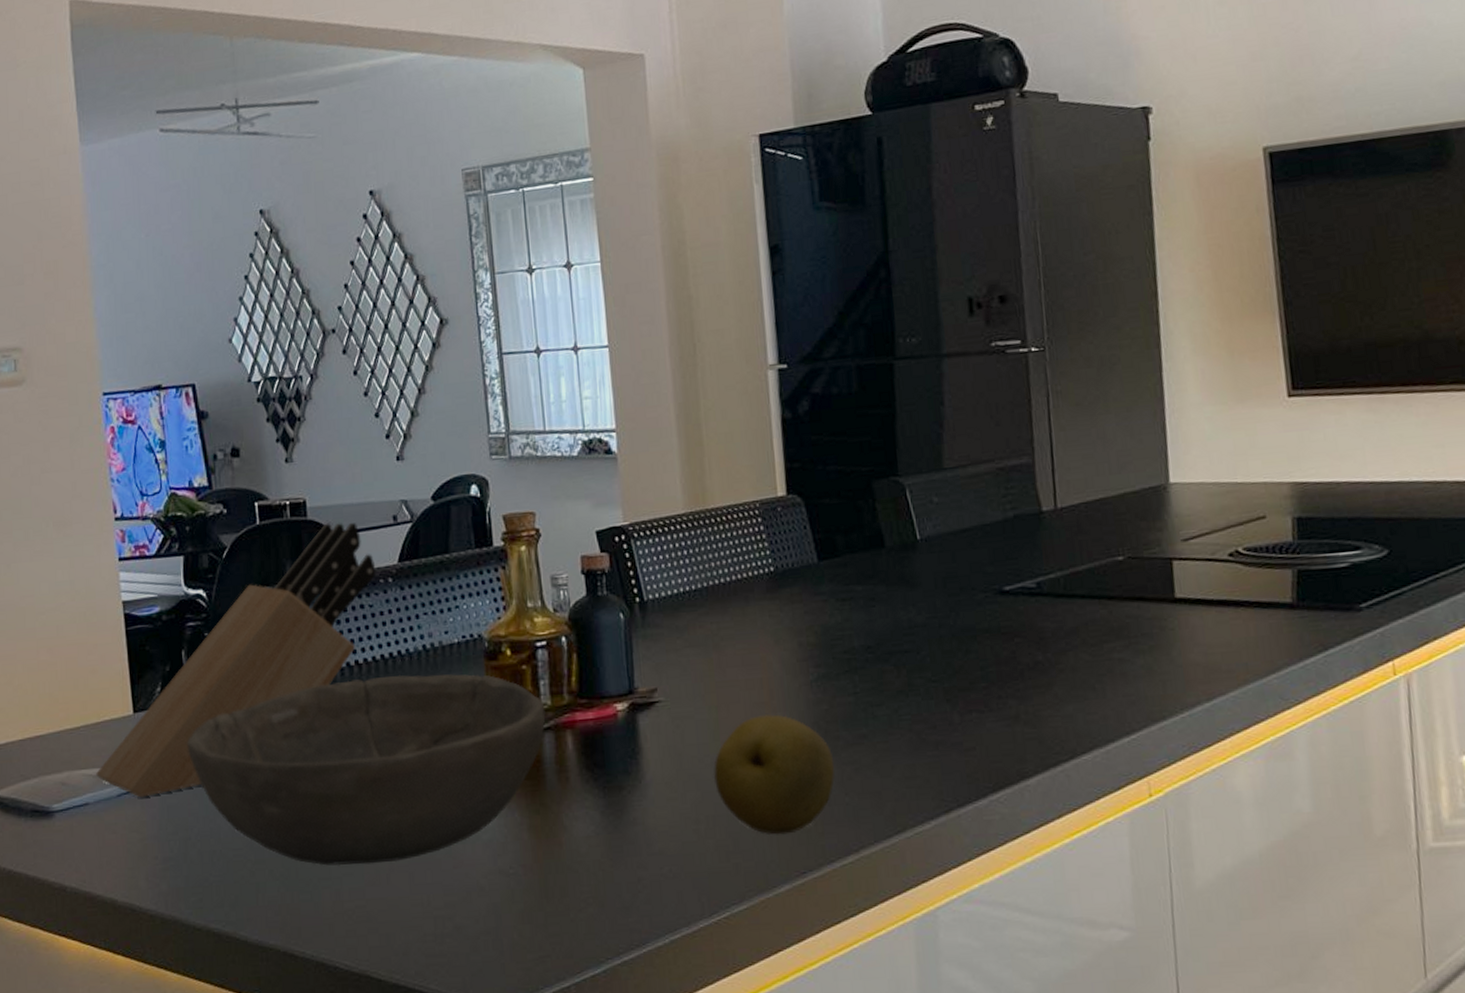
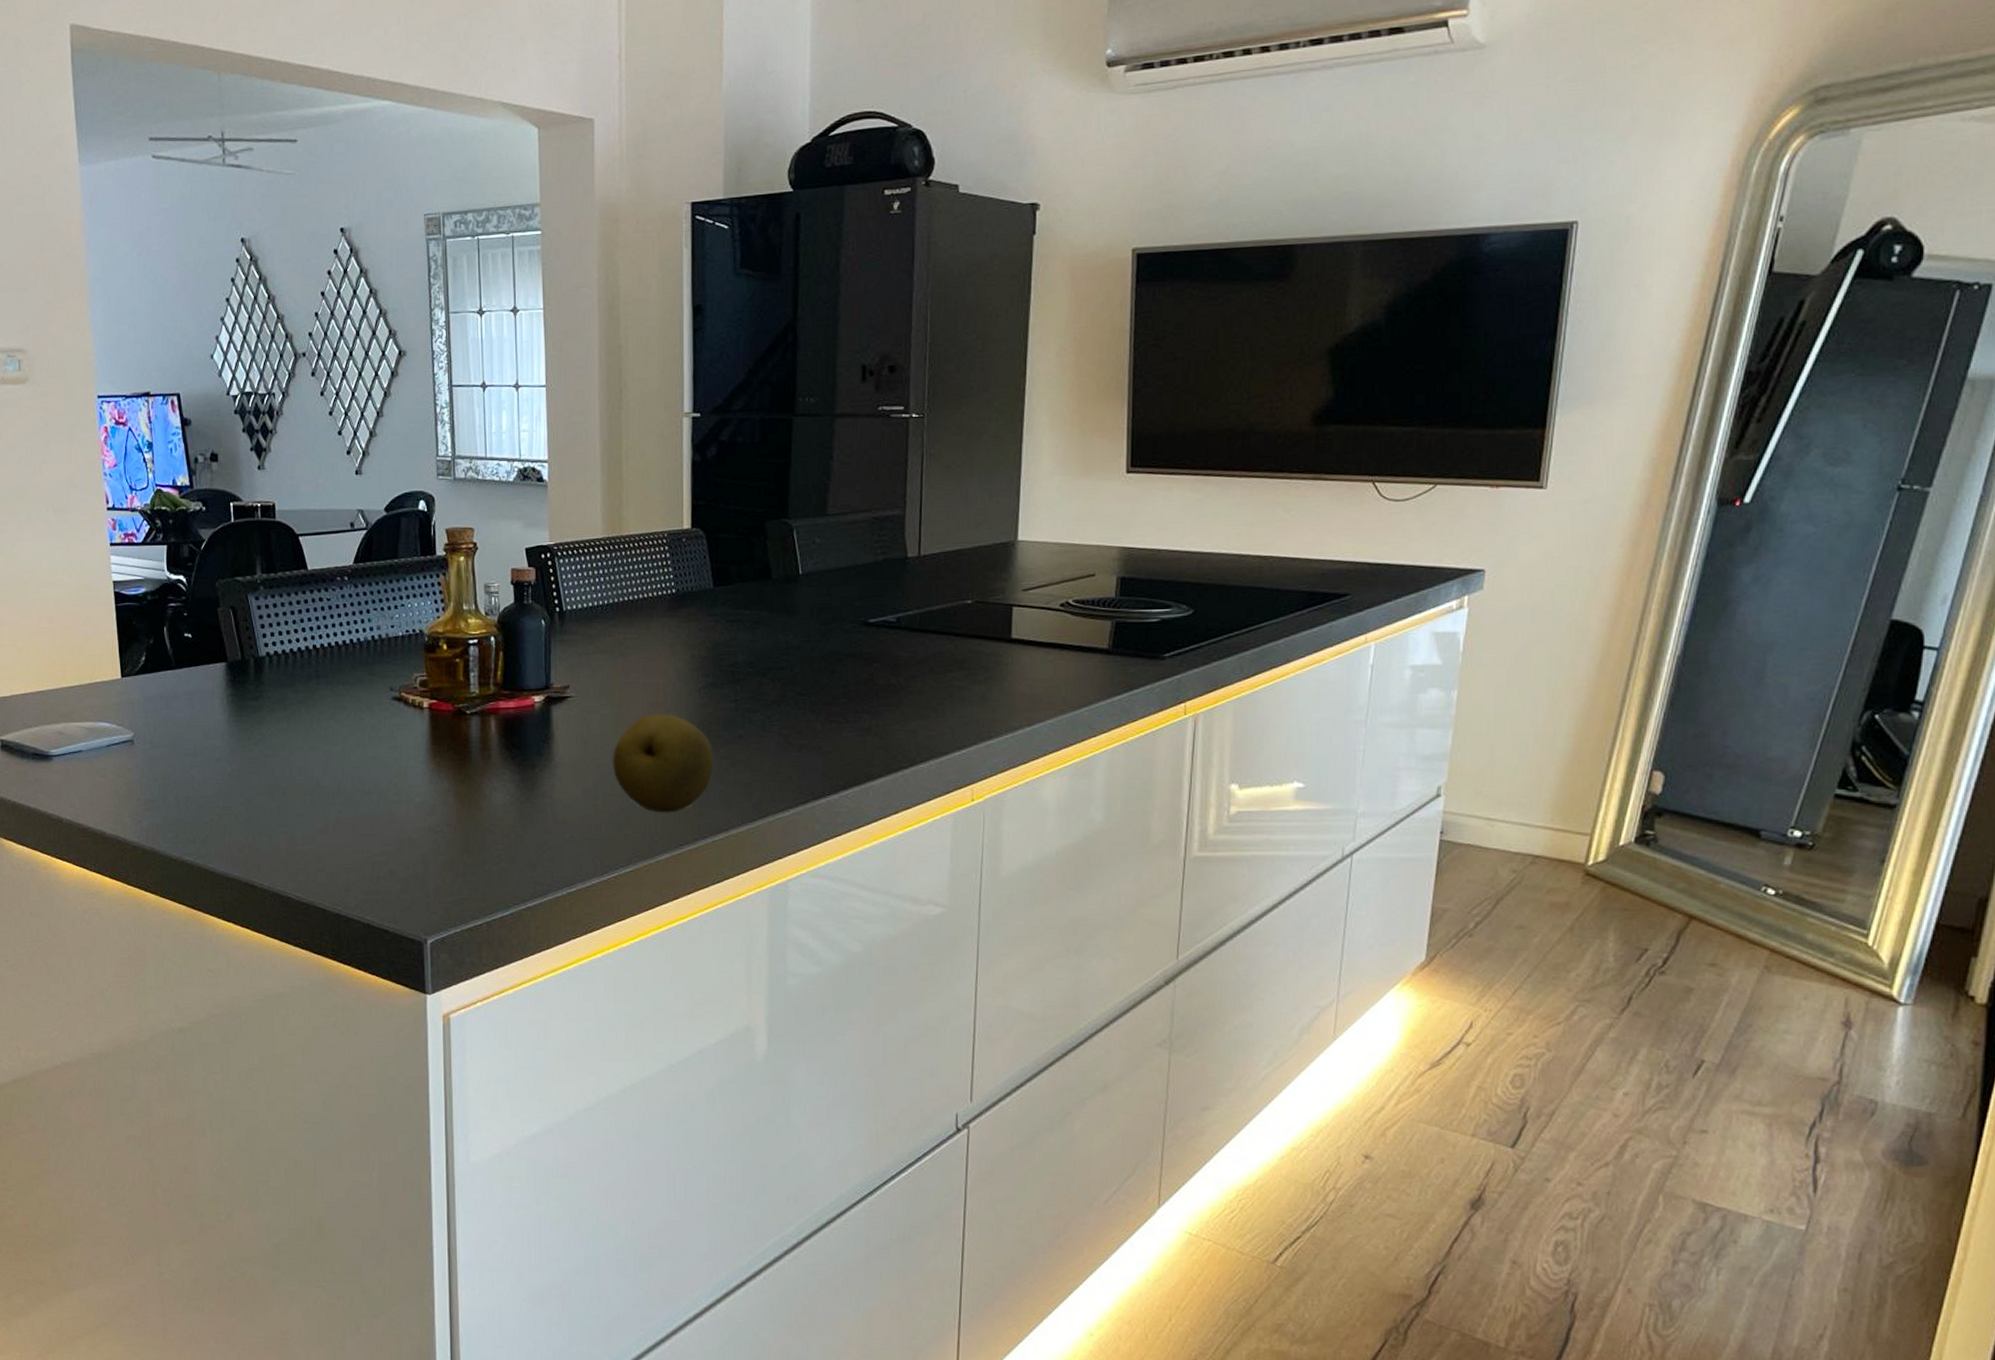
knife block: present [96,522,376,798] -> none [89,525,334,749]
bowl: present [187,674,546,866] -> none [167,660,474,816]

